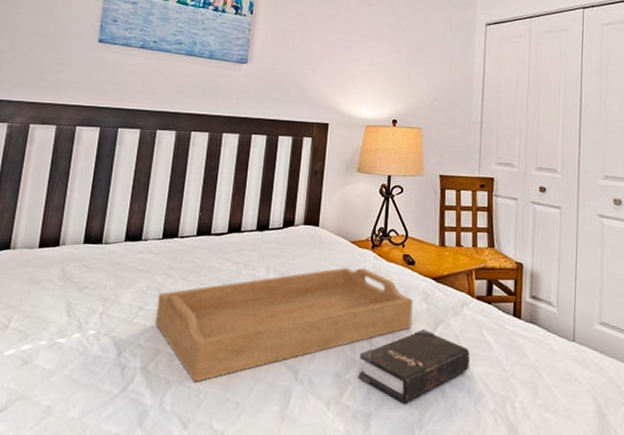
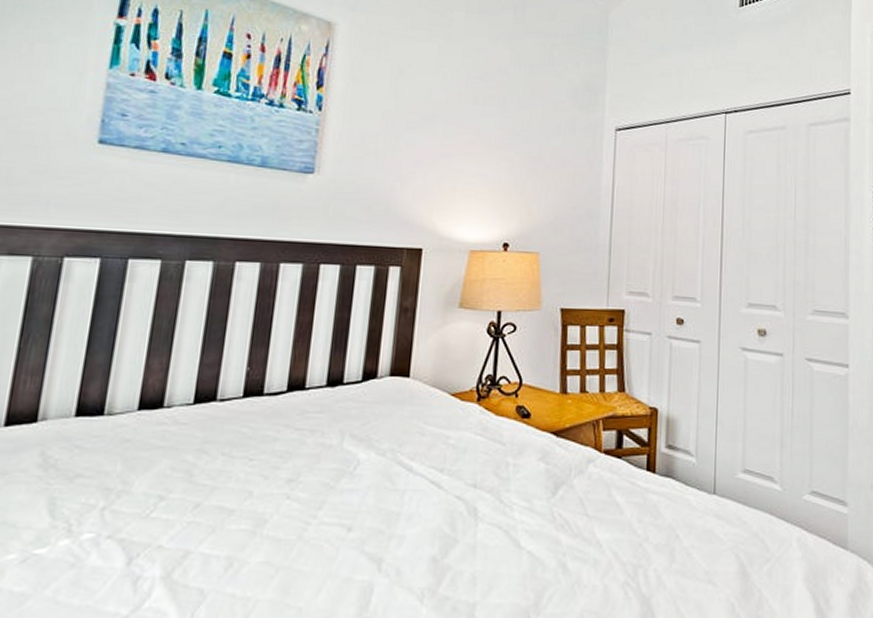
serving tray: present [155,267,413,383] -> none [182,425,528,588]
hardback book: present [358,329,470,403] -> none [459,494,597,586]

